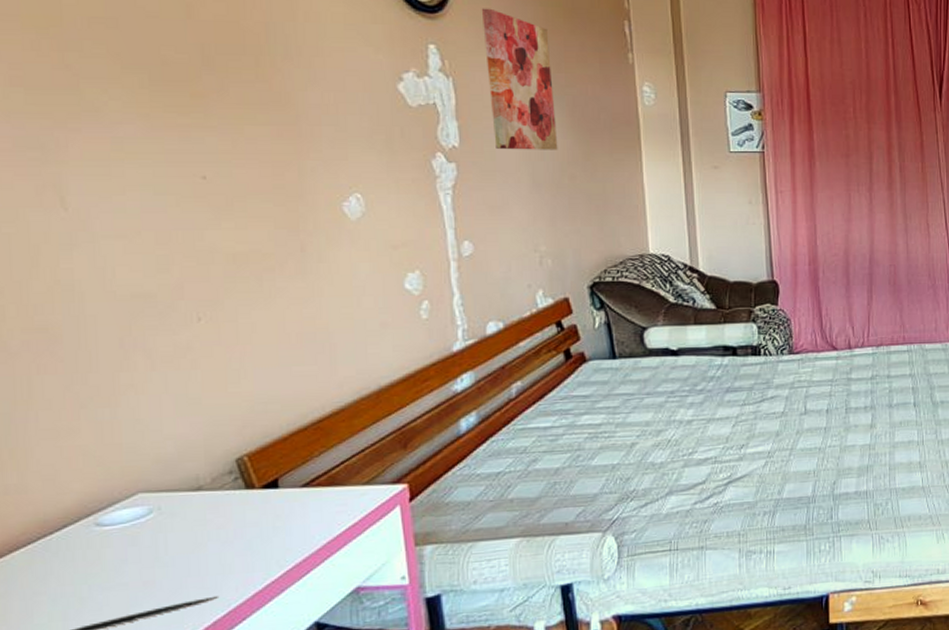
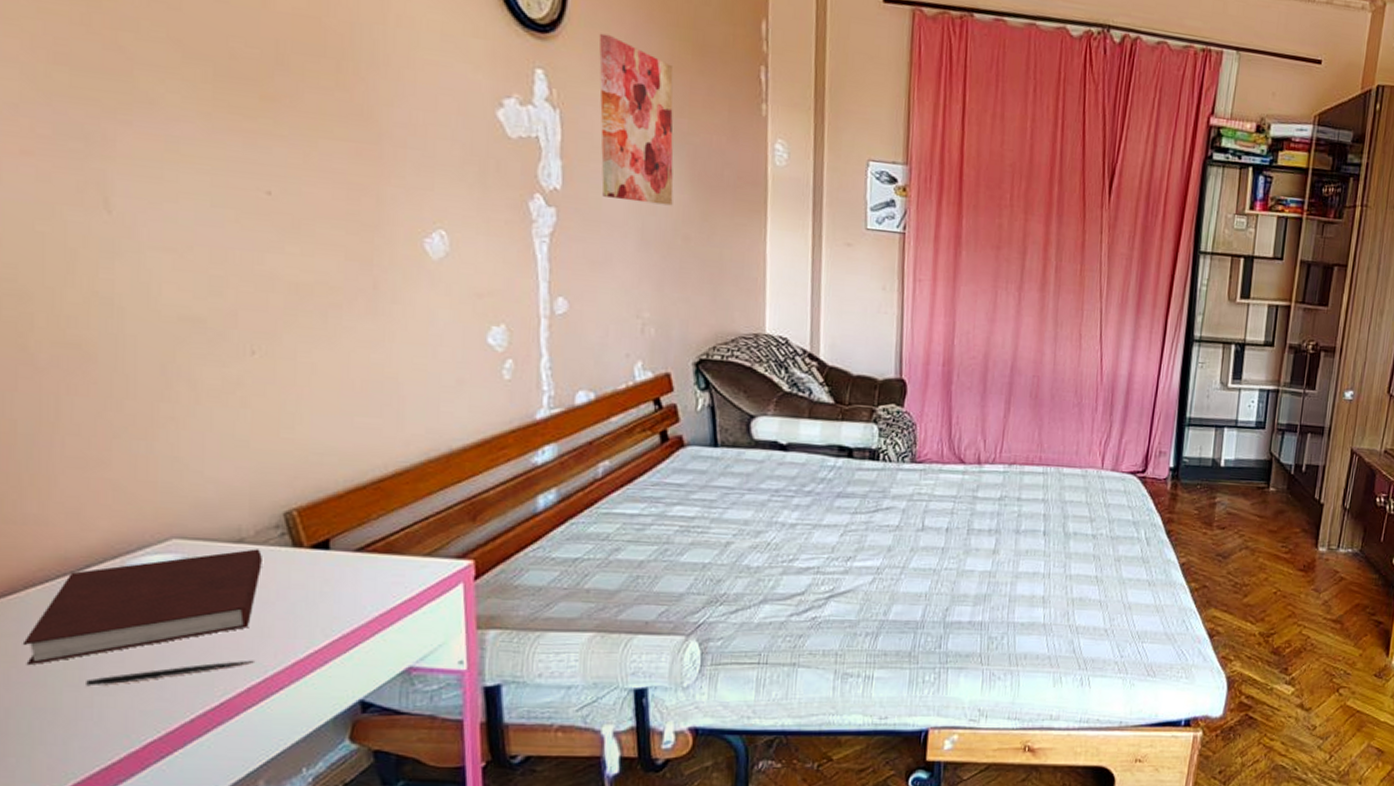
notebook: none [10,494,220,622] -> present [22,549,262,666]

